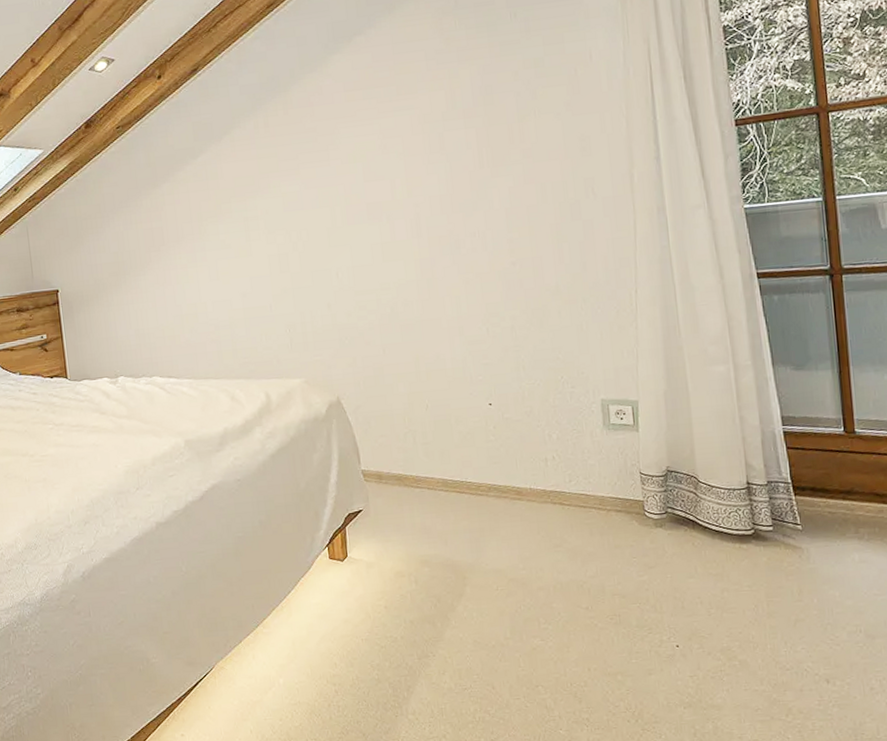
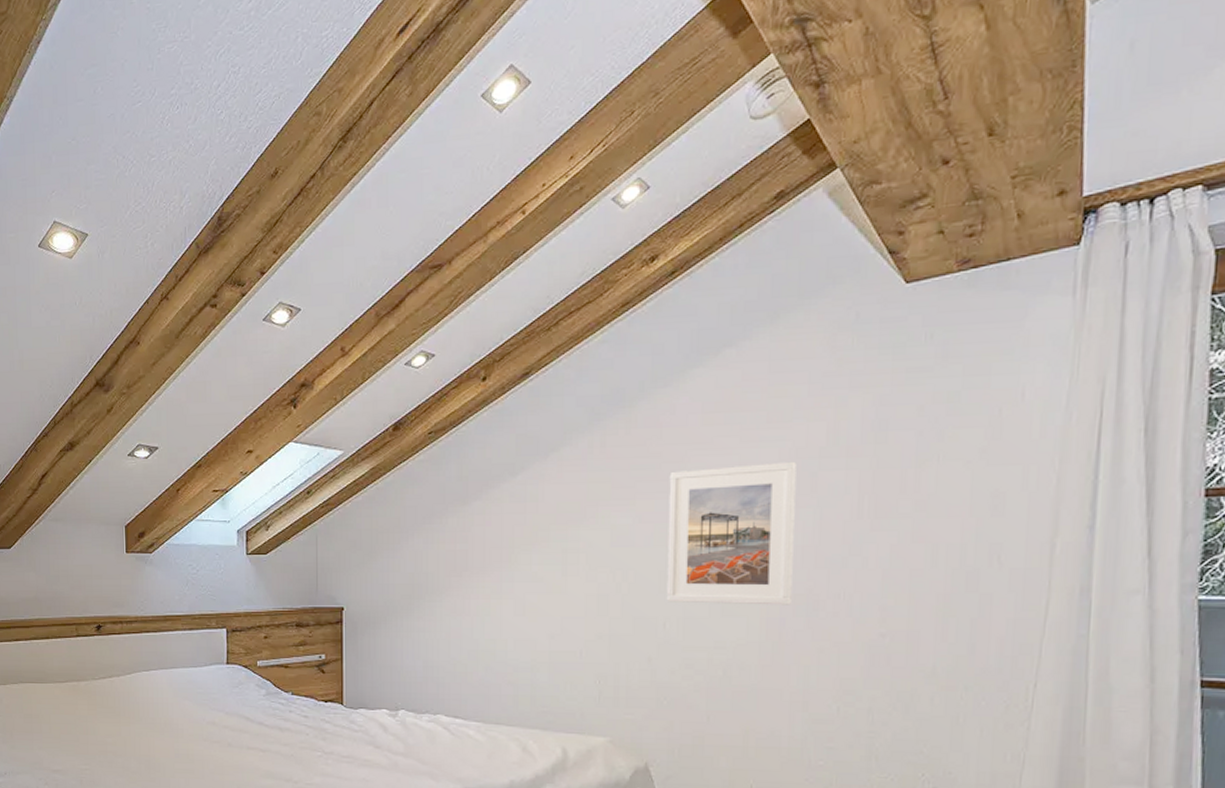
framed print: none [324,125,438,255] -> present [666,461,797,605]

